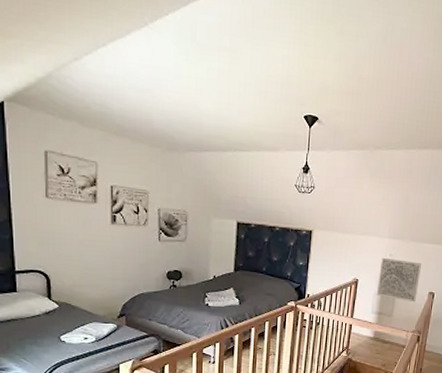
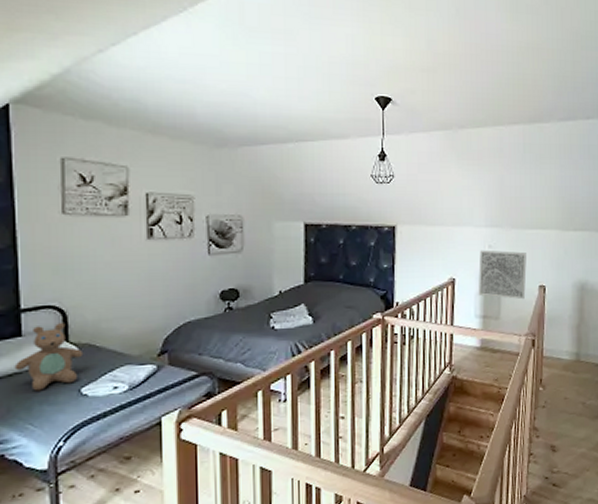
teddy bear: none [12,285,62,335] -> present [14,323,84,391]

